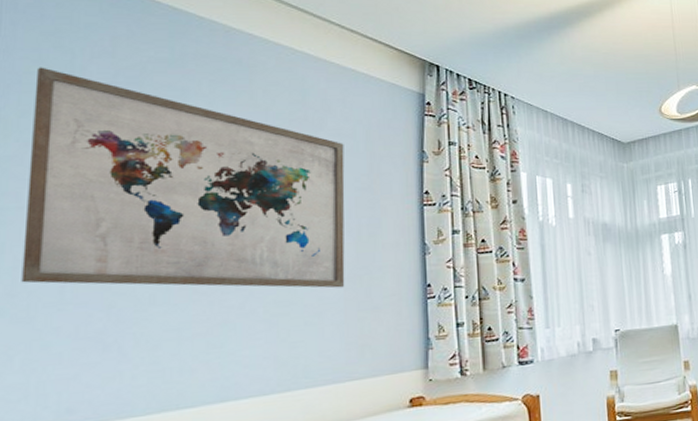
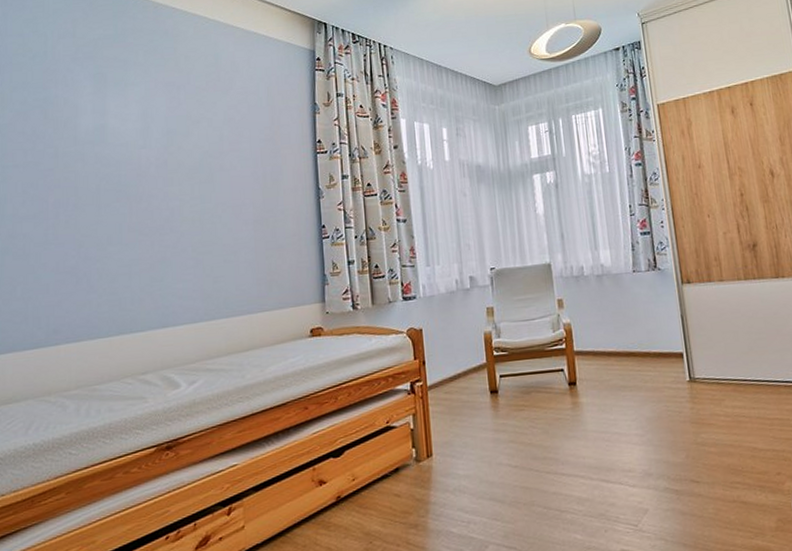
wall art: present [21,67,345,288] -> none [19,49,255,230]

